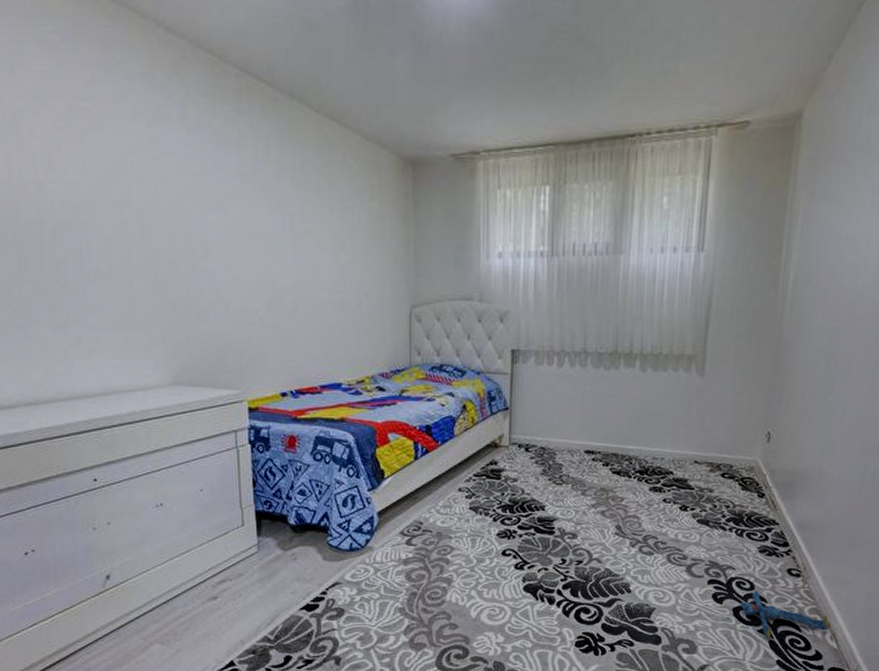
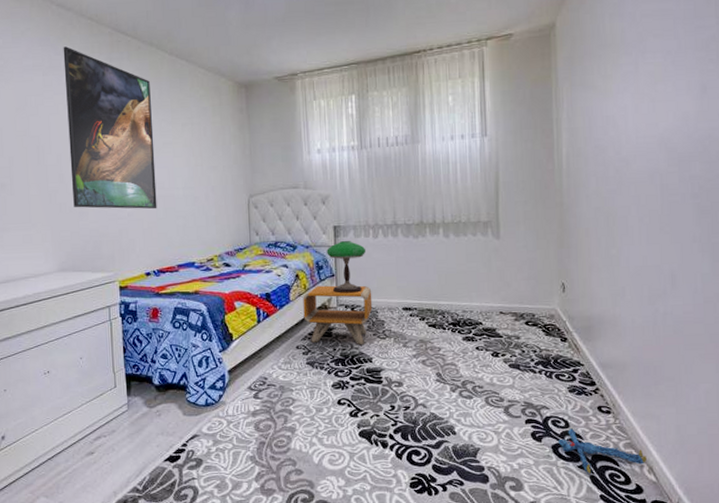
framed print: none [173,89,297,315] -> present [63,46,157,209]
nightstand: none [469,420,551,490] -> present [303,285,373,345]
table lamp: none [501,369,548,430] -> present [327,241,366,294]

